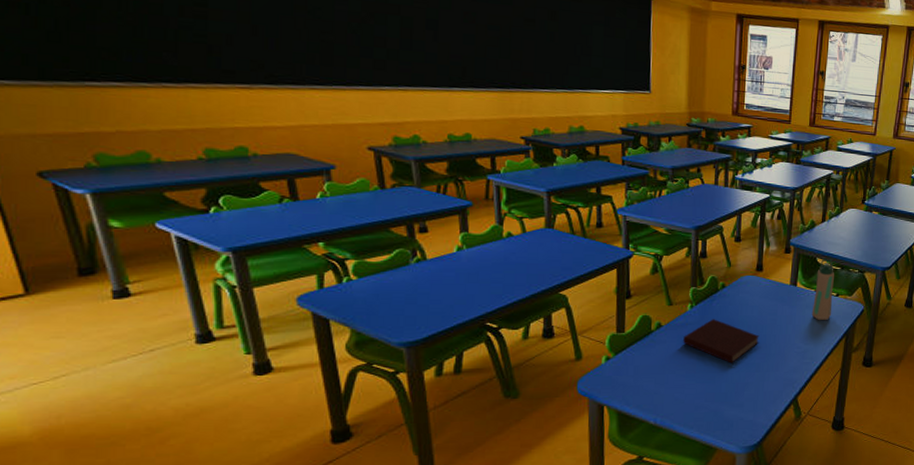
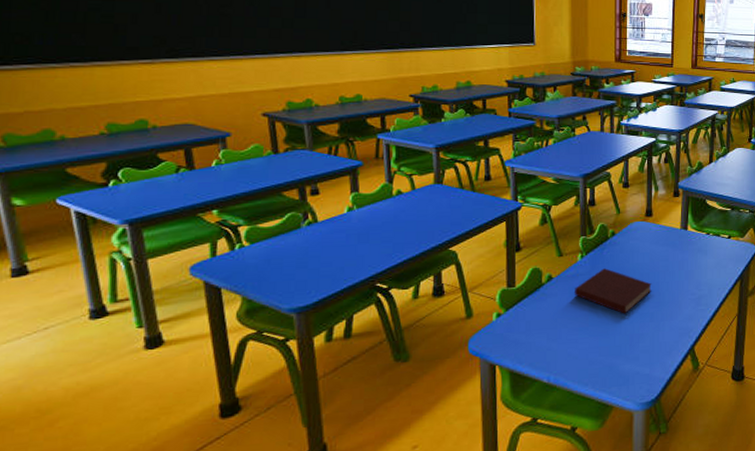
water bottle: present [811,259,835,320] -> none [704,201,726,264]

